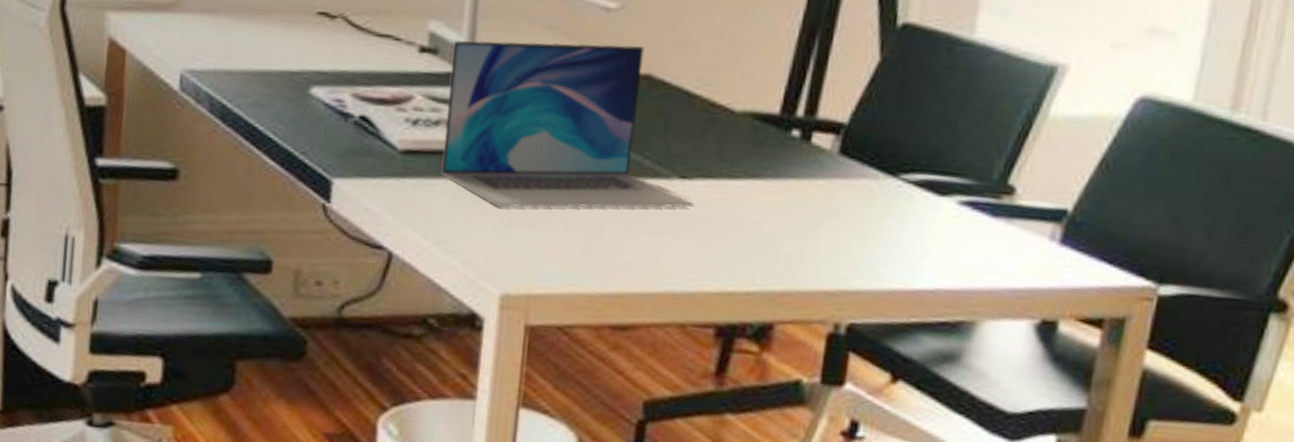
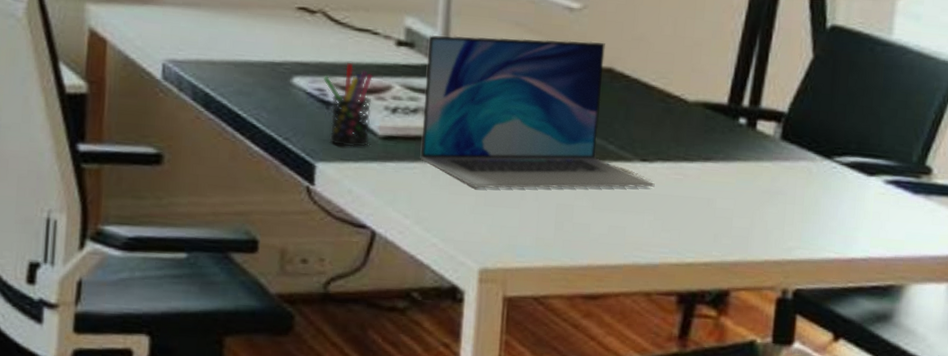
pen holder: none [341,71,394,163] -> present [323,62,373,147]

